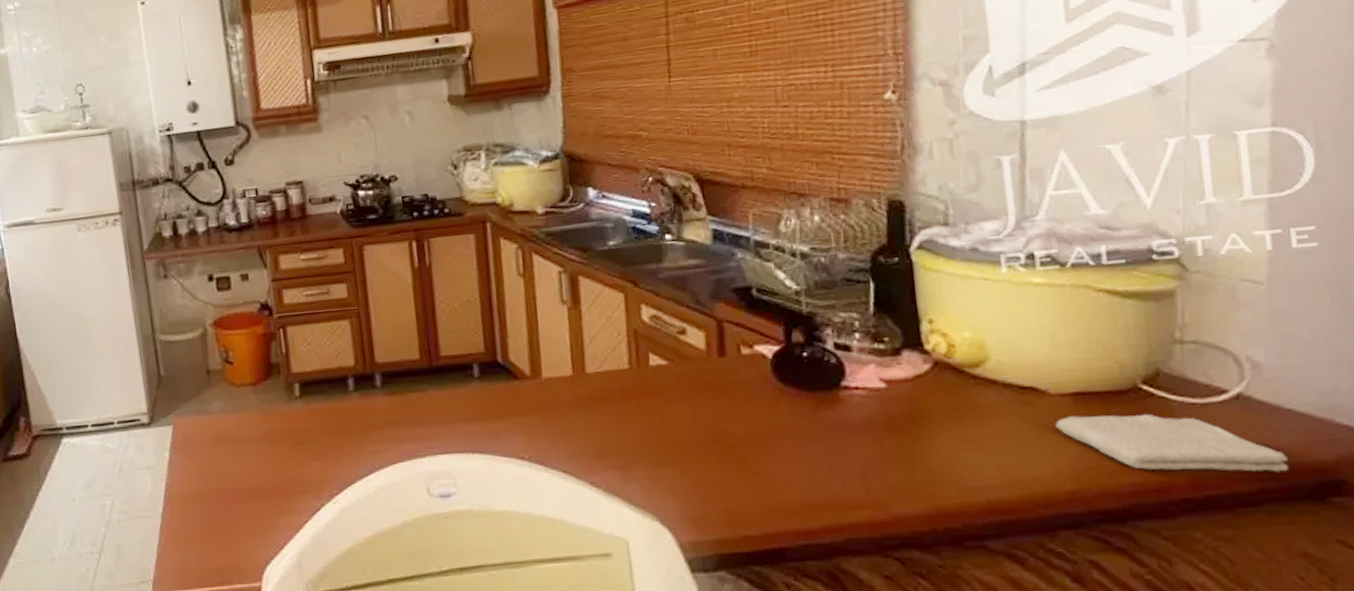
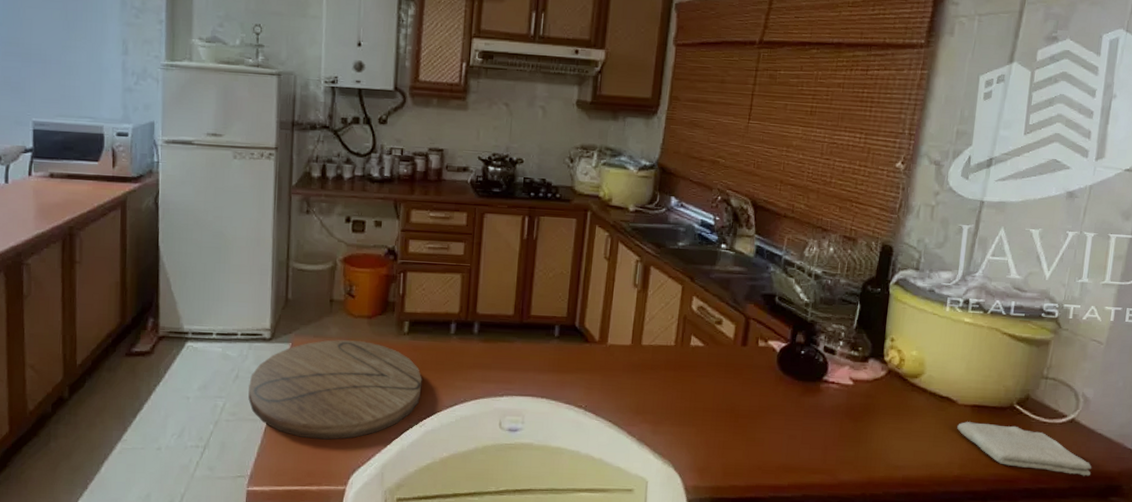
cutting board: none [135,412,328,531] -> present [248,339,422,440]

